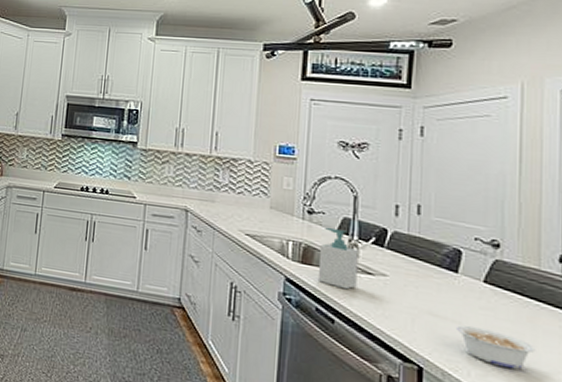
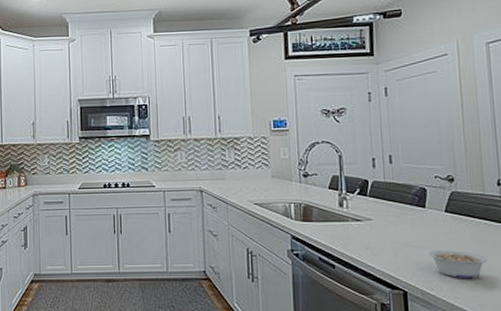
soap bottle: present [317,227,359,290] -> none [316,186,349,238]

